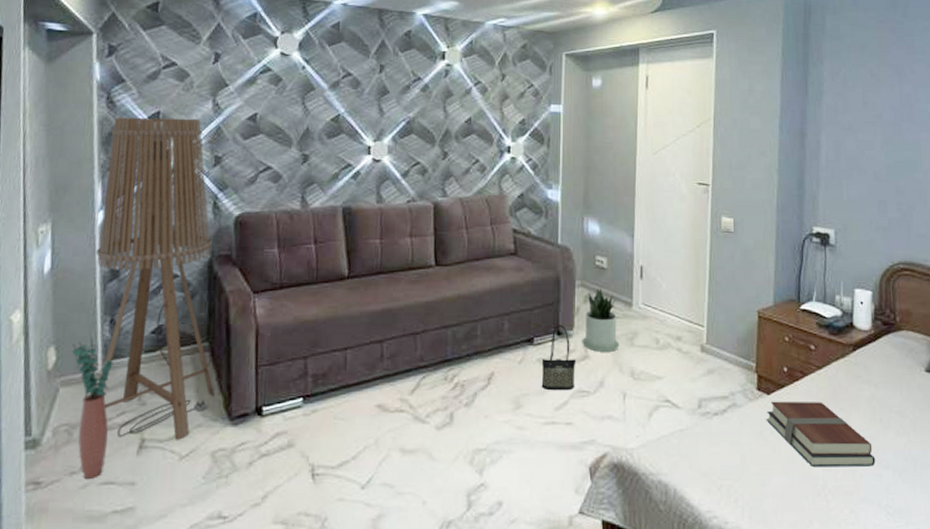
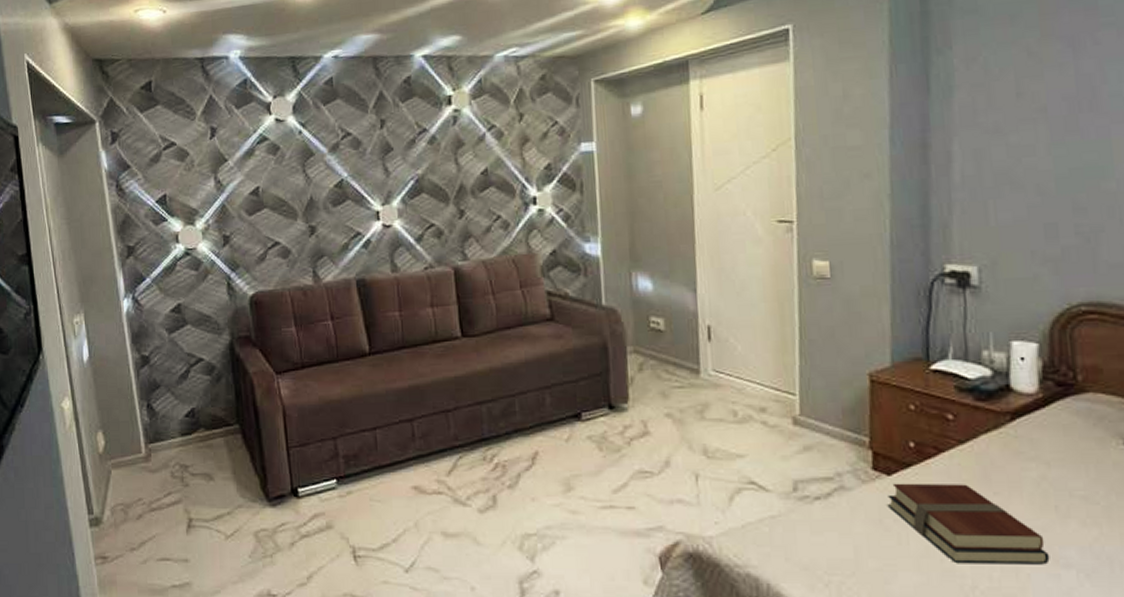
vase: present [72,337,114,479] -> none [117,422,160,555]
floor lamp: present [96,117,215,440] -> none [124,198,251,520]
tote bag: present [541,325,577,391] -> none [592,397,635,471]
planter: present [582,288,620,352] -> none [639,354,687,427]

